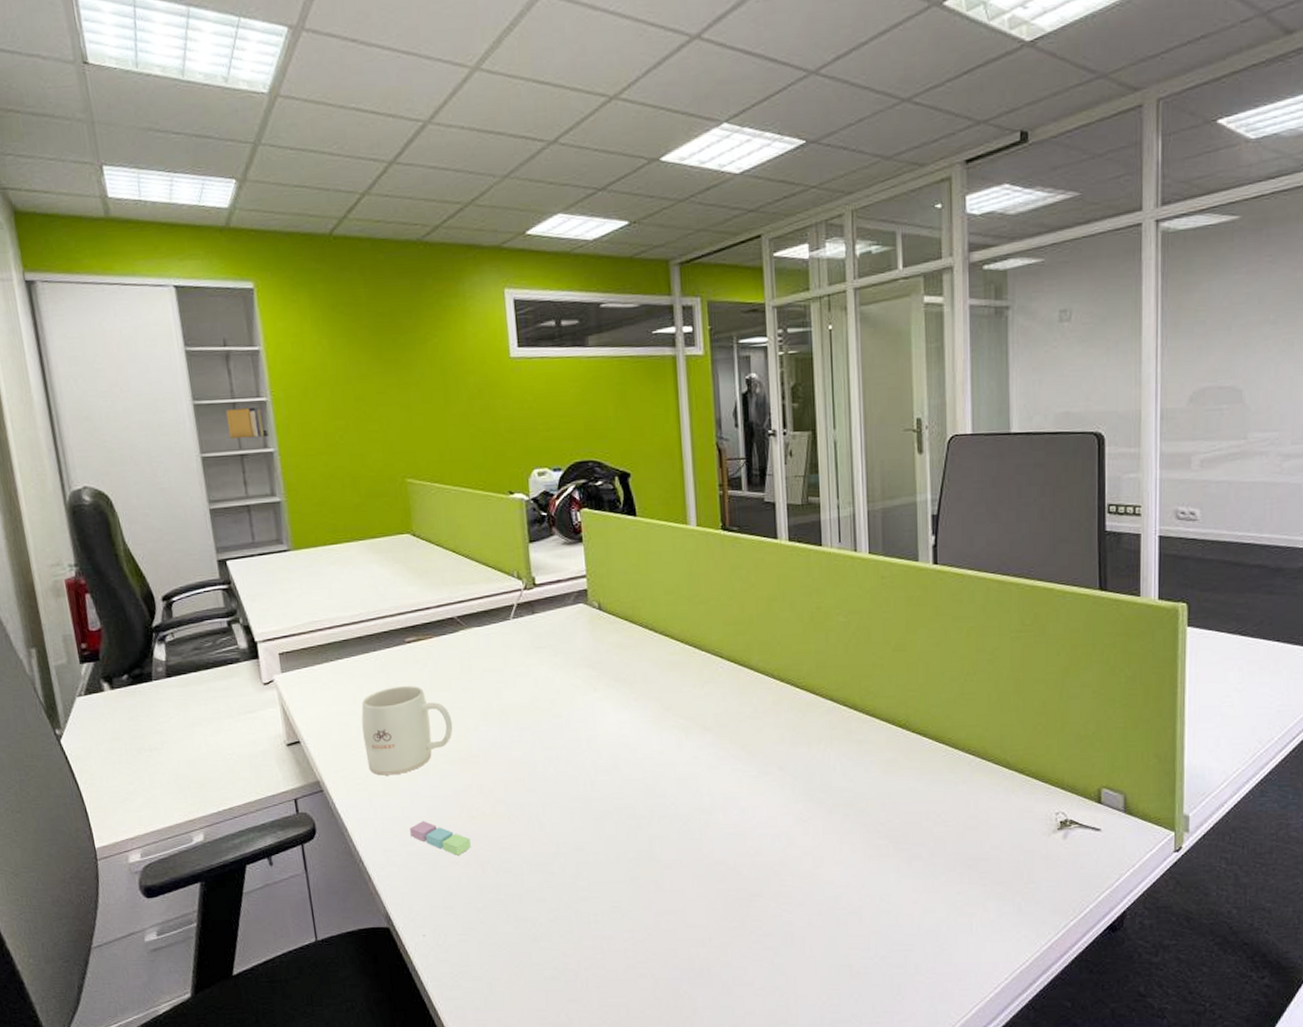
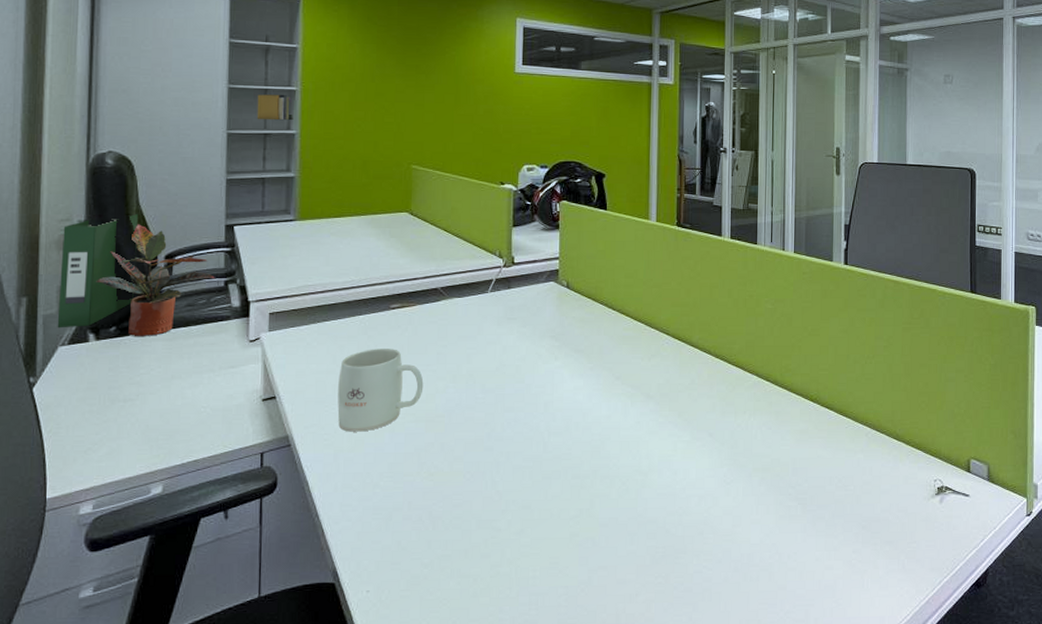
binder: none [55,554,139,679] -> present [57,214,138,328]
potted plant: none [99,565,217,684] -> present [96,224,215,336]
sticky notes: present [410,821,471,855] -> none [369,477,425,511]

